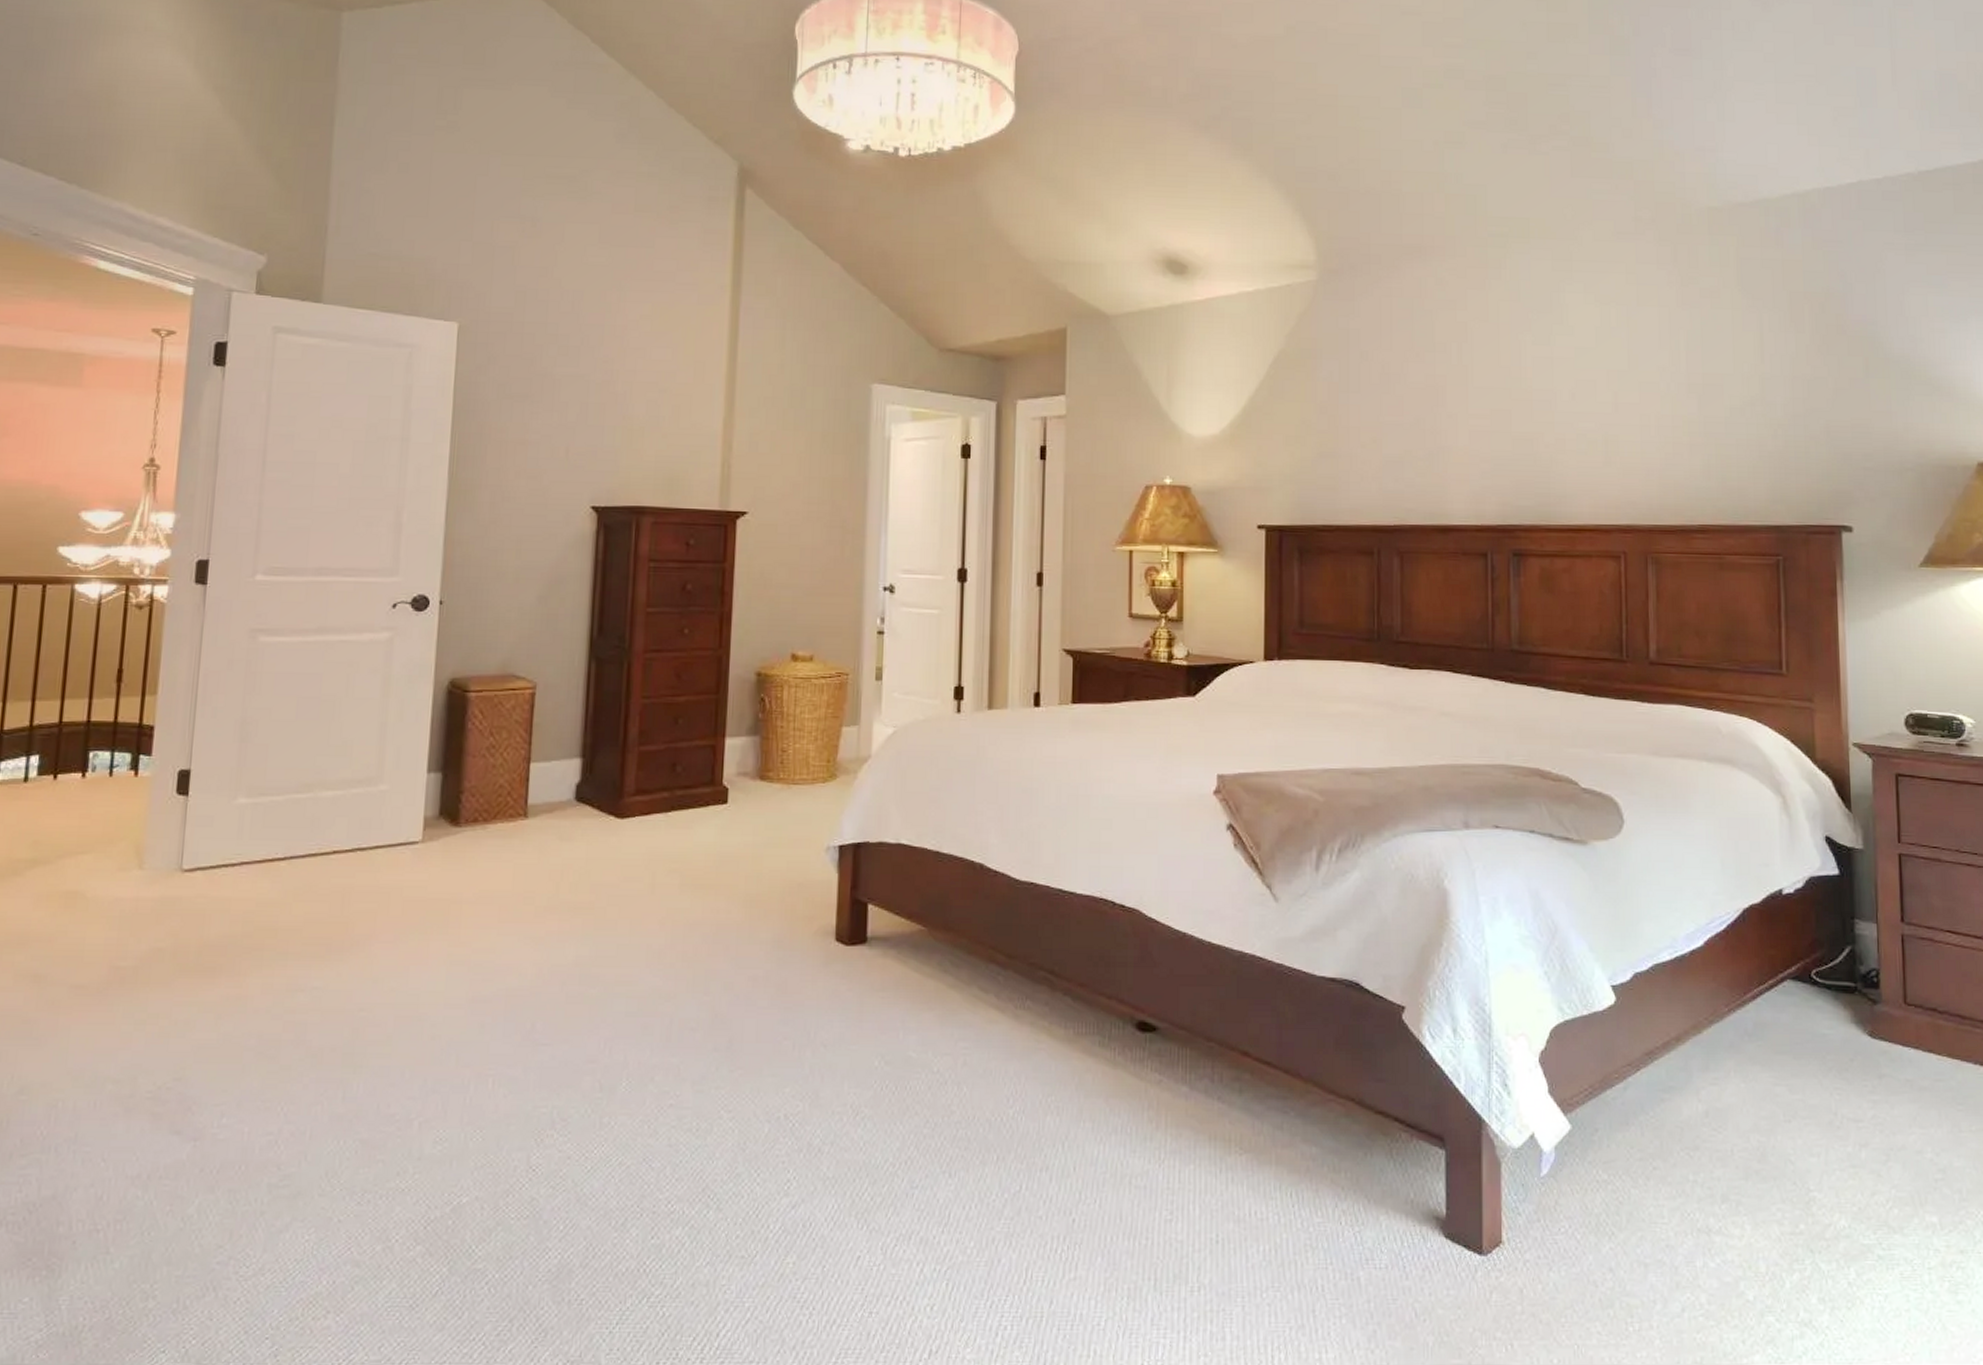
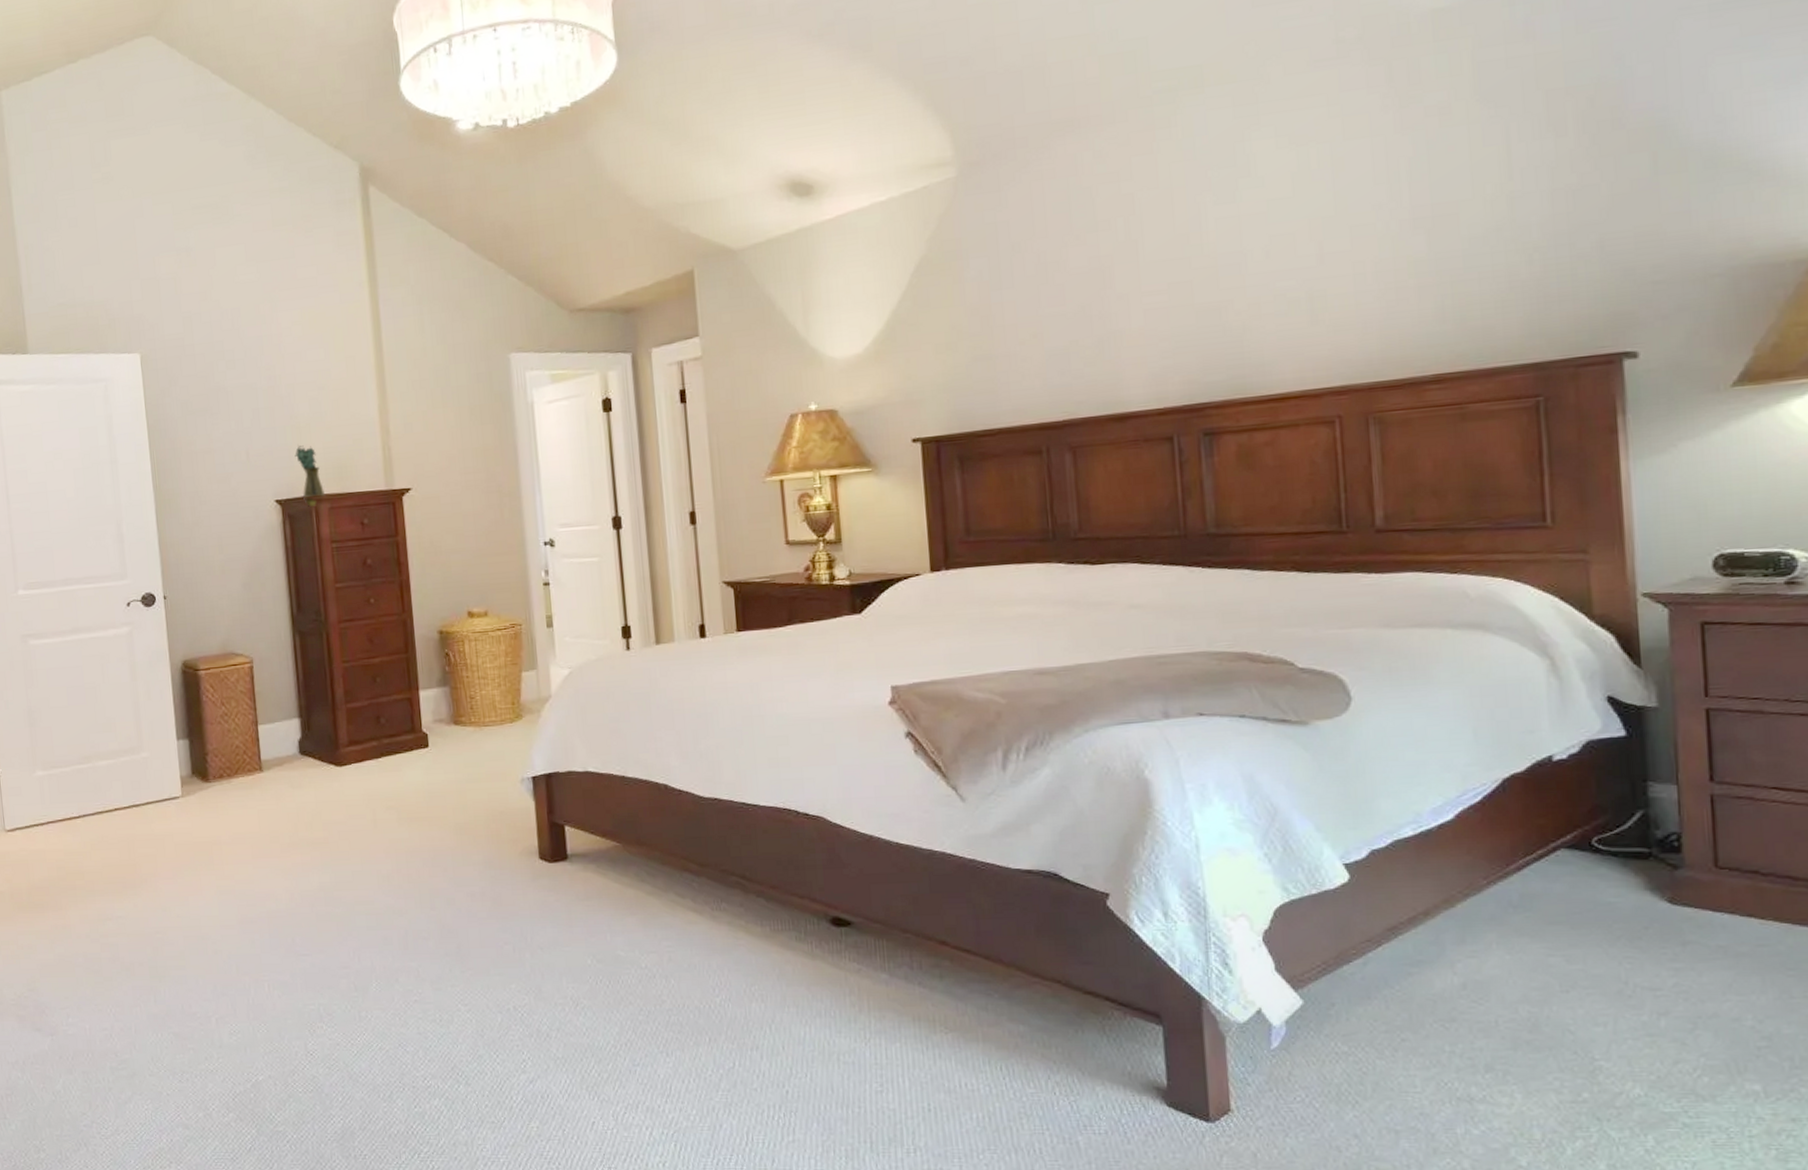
vase: none [621,448,650,520] -> present [294,445,325,508]

